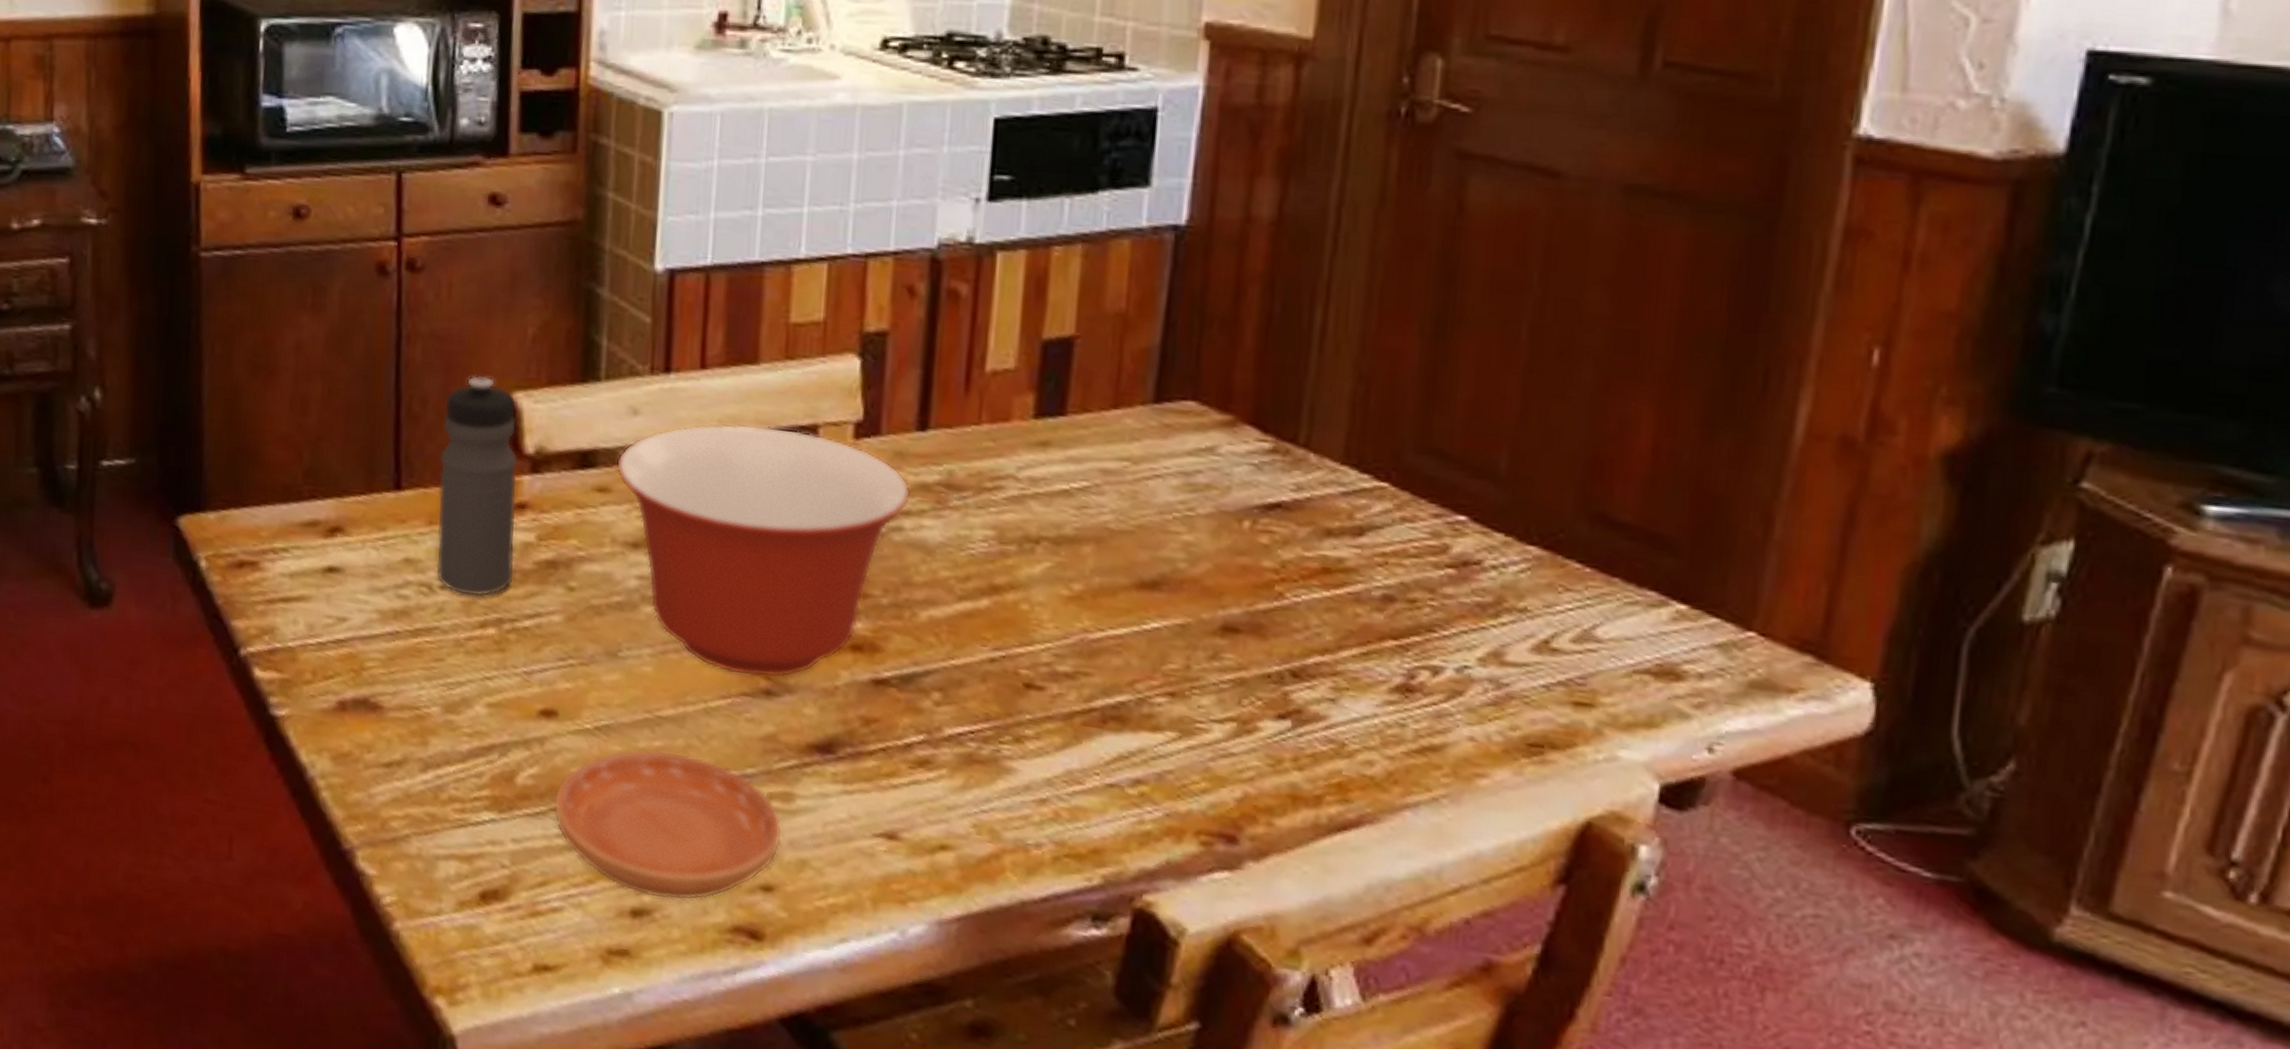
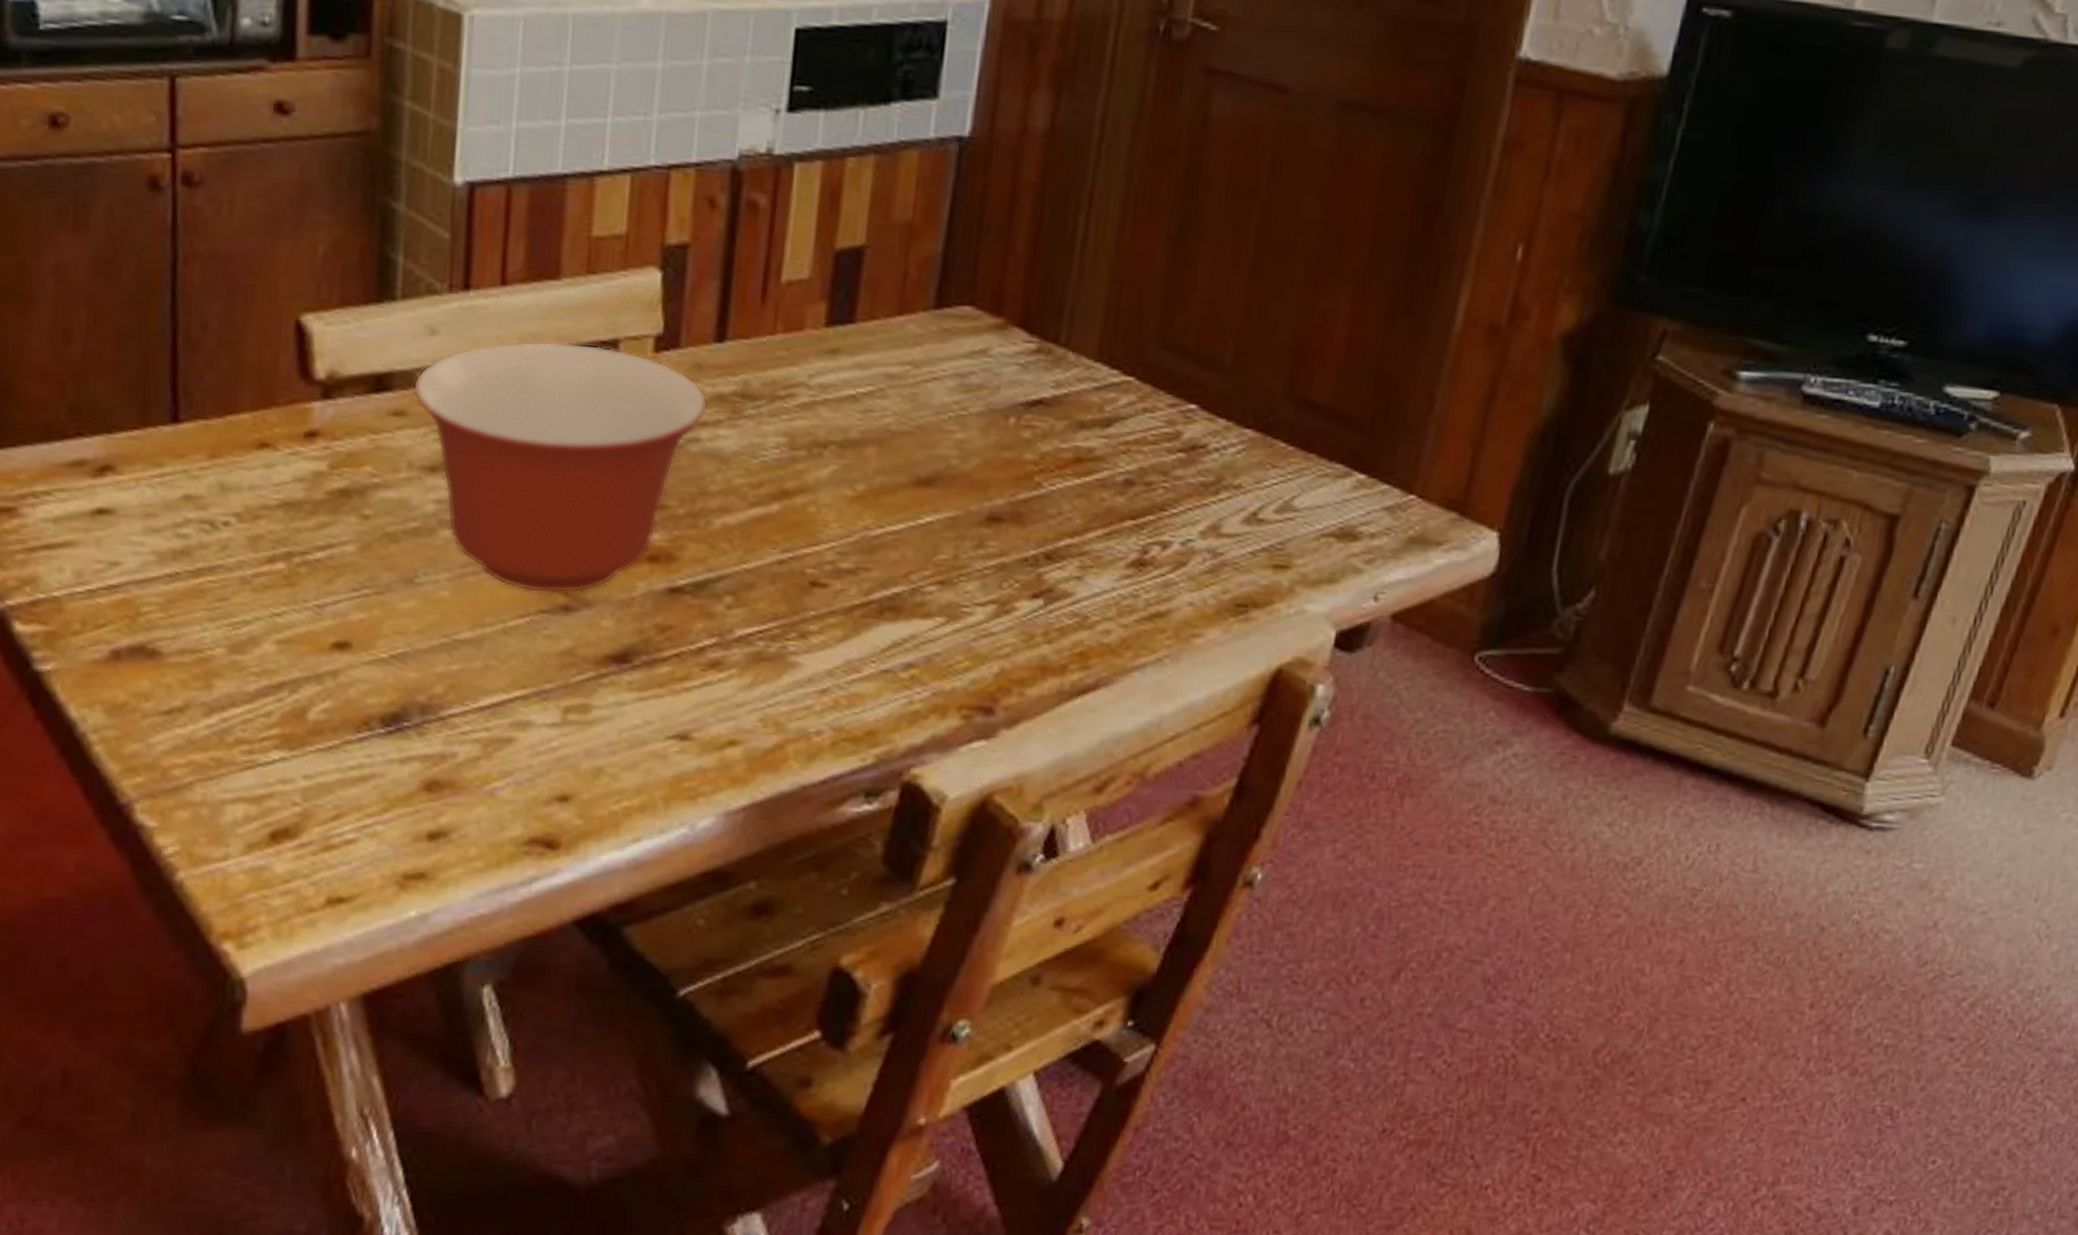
water bottle: present [436,375,518,597] -> none [219,297,308,532]
saucer: present [553,749,783,901] -> none [347,673,579,820]

